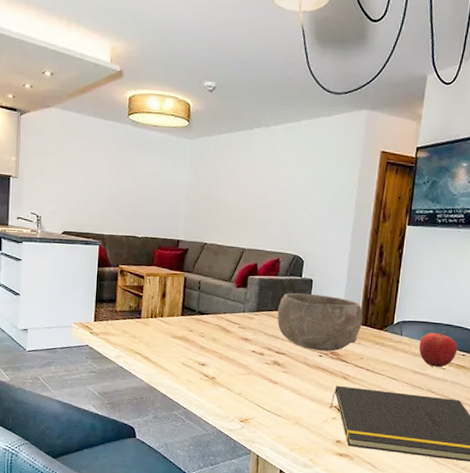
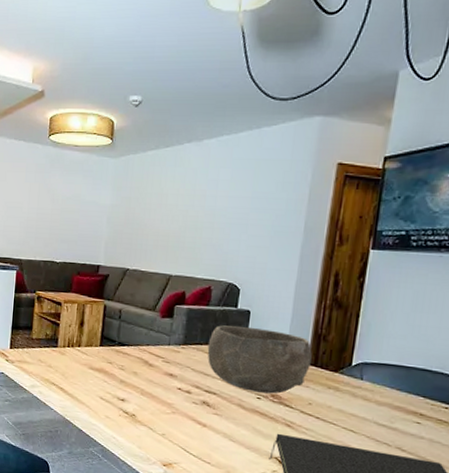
fruit: present [419,331,458,367] -> none [384,377,439,421]

